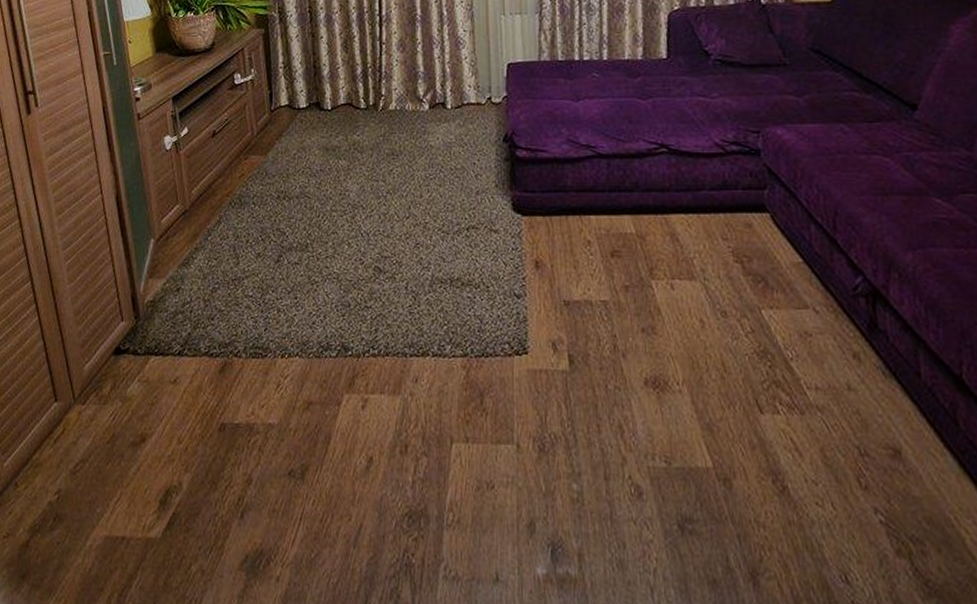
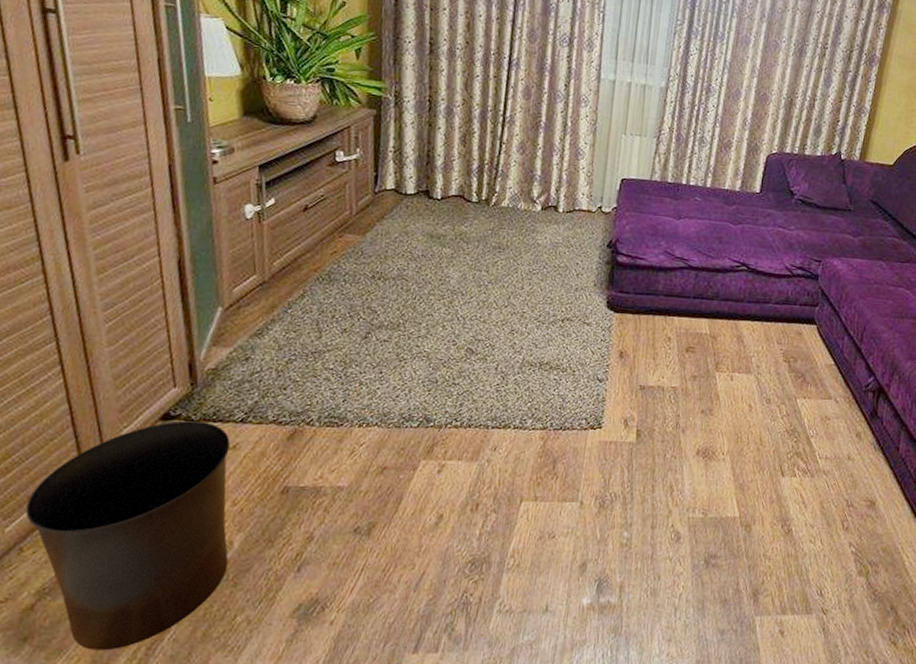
waste bin: none [17,355,180,595] -> present [25,420,231,651]

